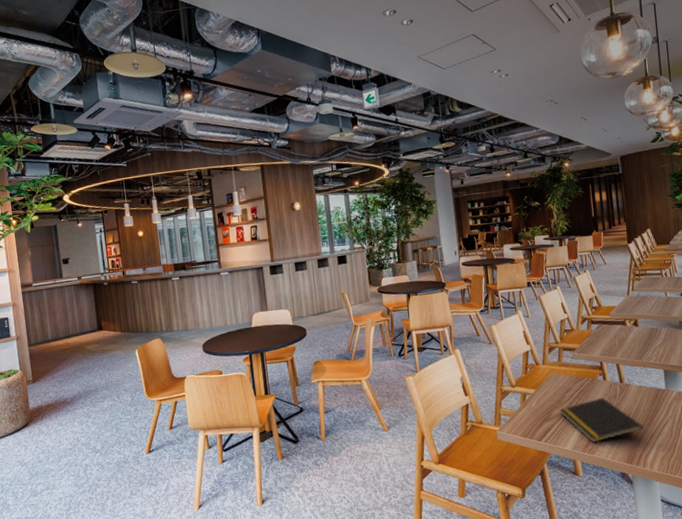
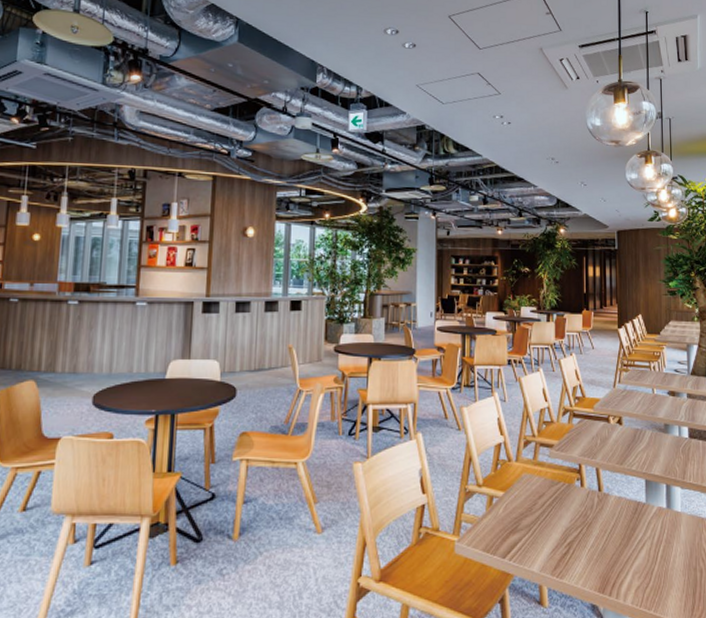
notepad: present [559,397,644,443] -> none [529,507,620,564]

